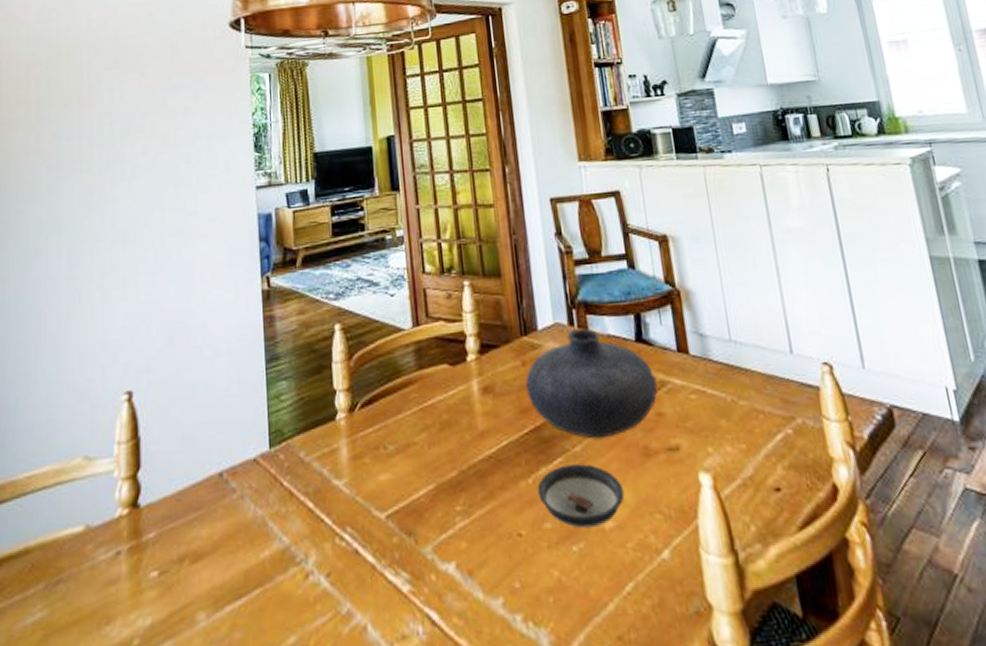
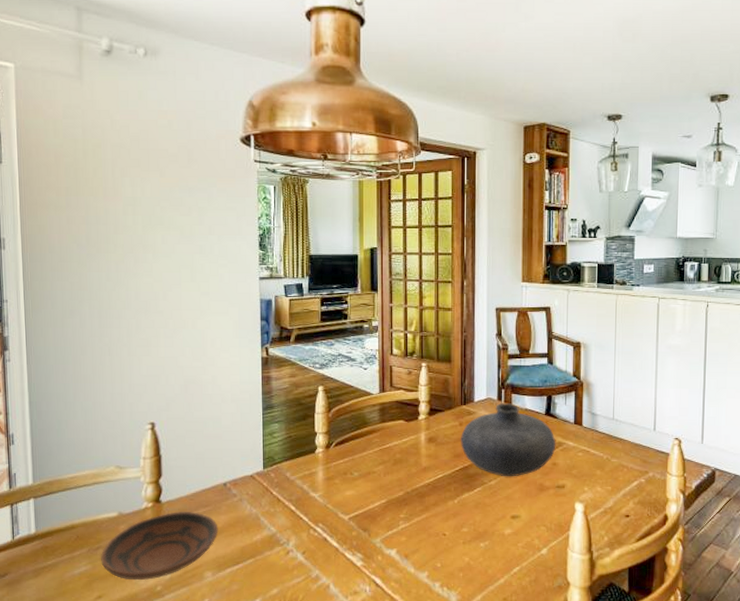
bowl: none [61,519,214,630] -> present [101,512,219,580]
saucer: present [537,464,625,529] -> none [460,493,521,533]

